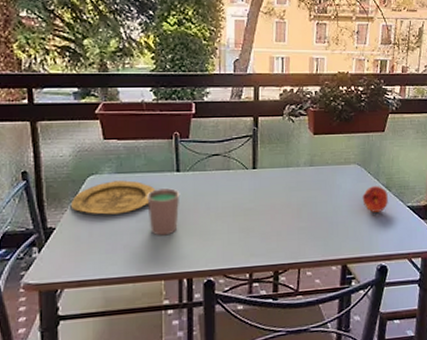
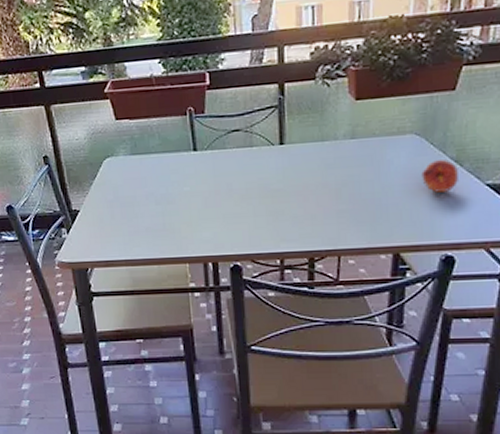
plate: present [70,180,156,215] -> none [90,162,173,197]
cup: present [147,188,180,236] -> none [164,169,200,219]

